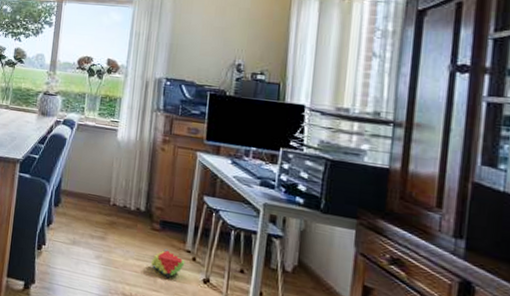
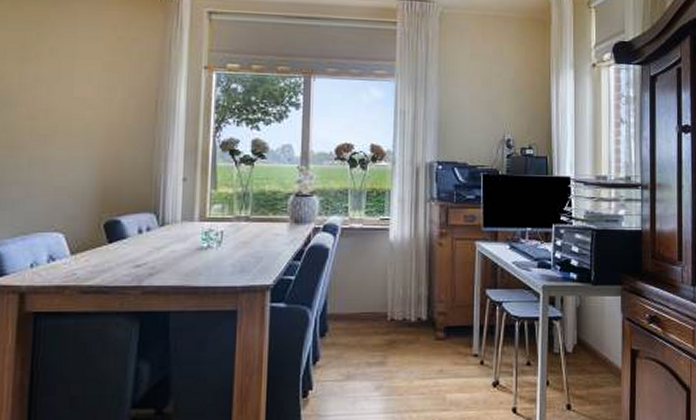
stacking toy: present [151,248,185,279] -> none [438,357,473,392]

